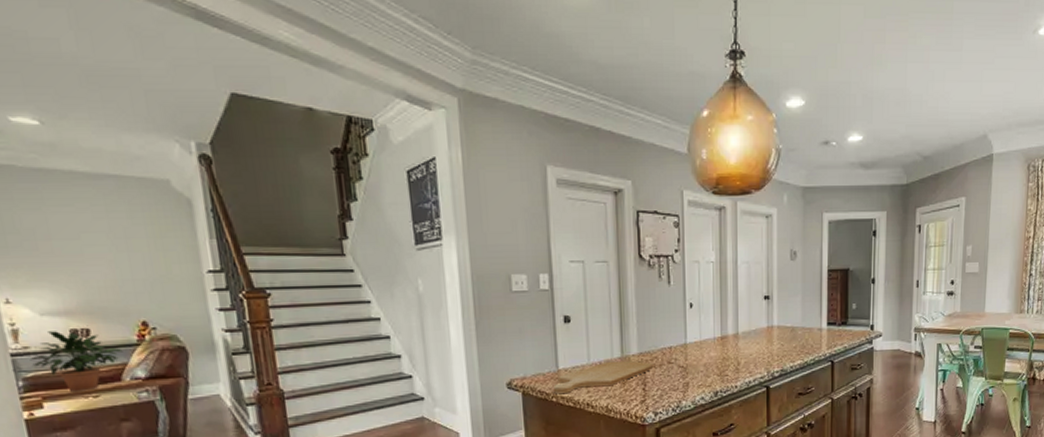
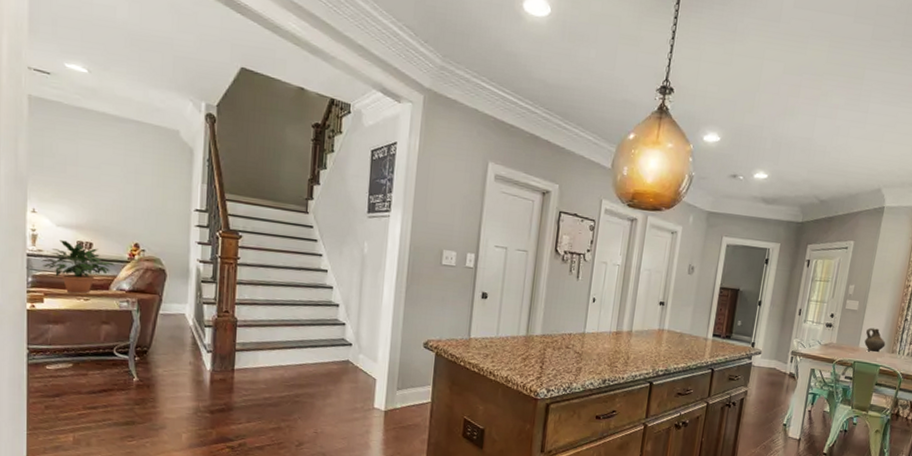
chopping board: present [552,361,654,395] -> none [462,338,553,361]
ceramic jug: none [990,289,1013,316] -> present [864,327,886,353]

